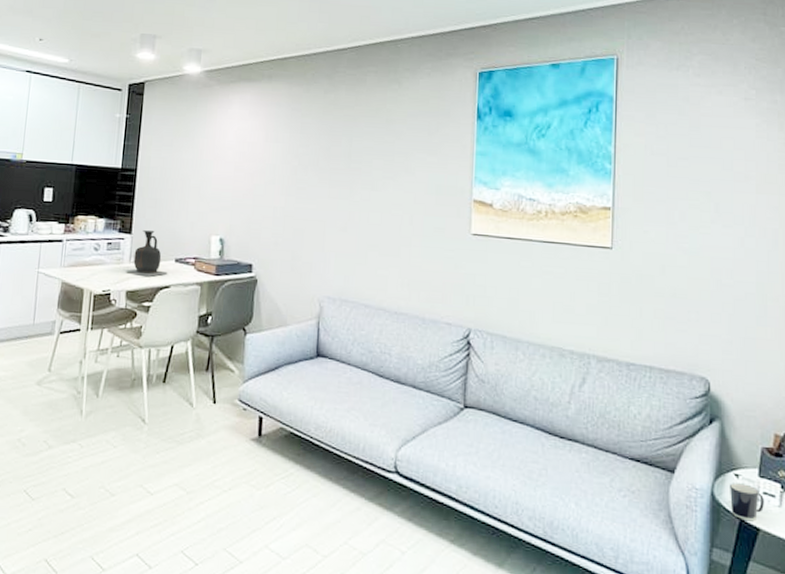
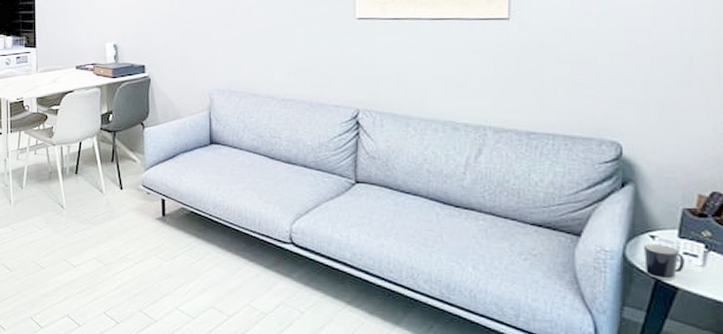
vase: present [126,230,168,278] -> none [34,43,71,84]

